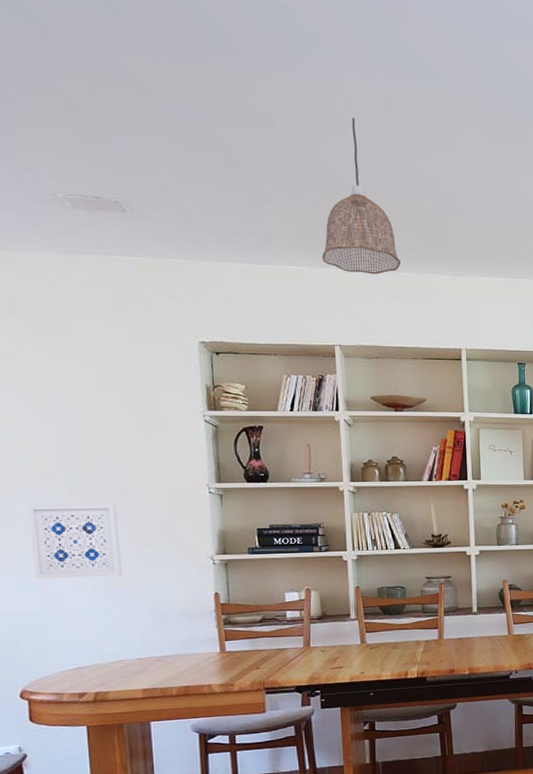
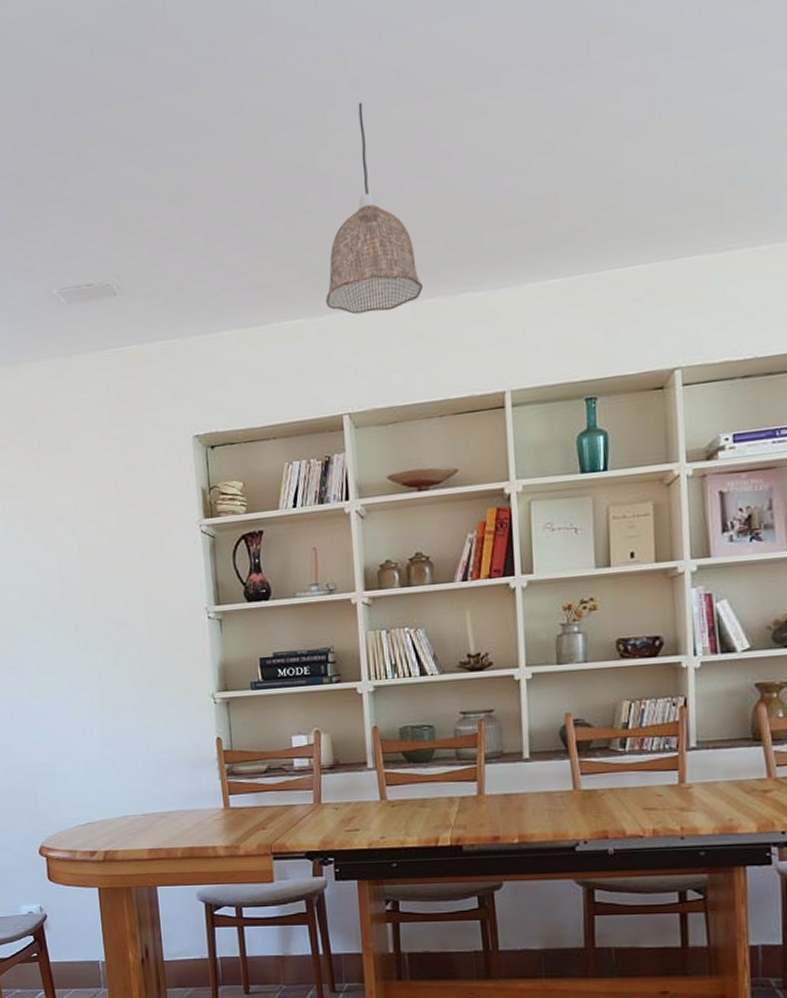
wall art: present [27,503,122,580] -> none [38,638,126,727]

